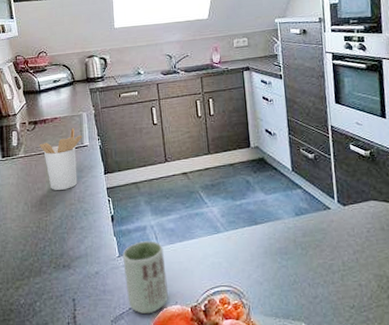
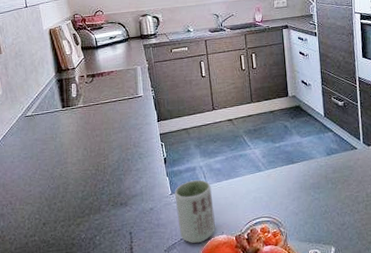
utensil holder: present [40,128,82,190] -> none [97,80,137,137]

